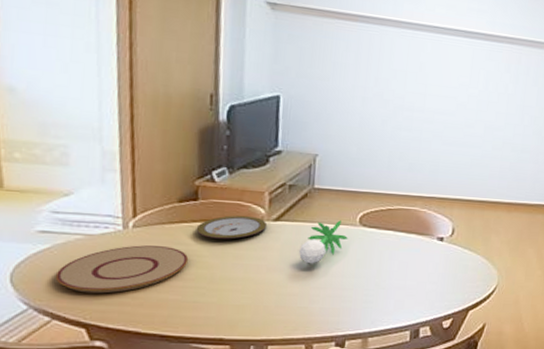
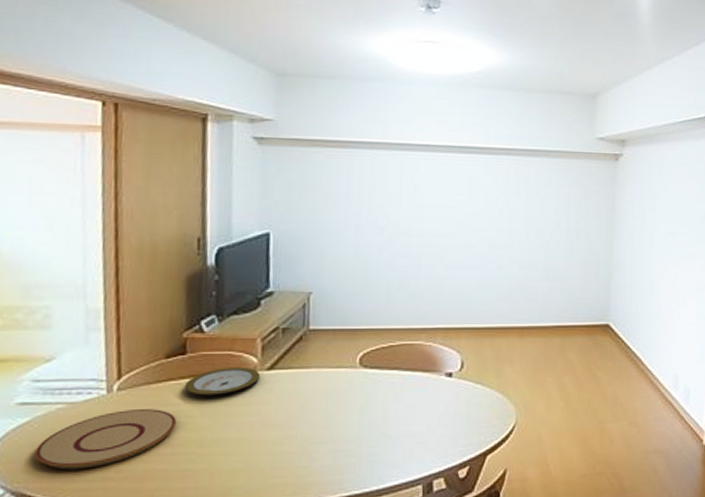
flower: present [299,220,349,264] -> none [296,363,349,416]

